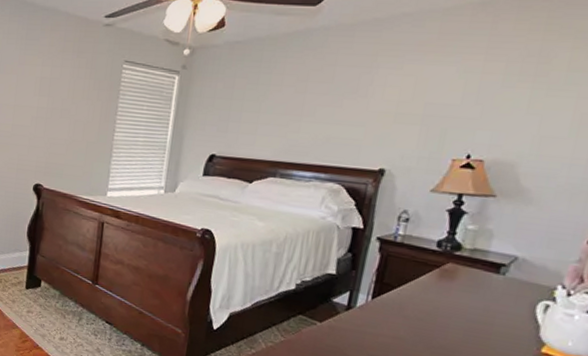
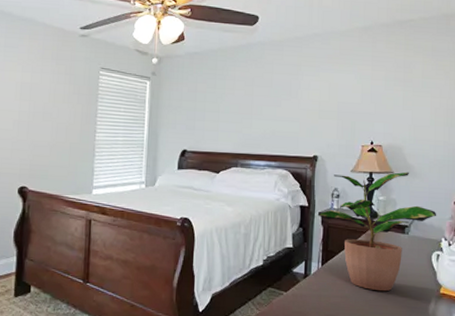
potted plant: none [376,193,556,340] -> present [318,171,437,292]

